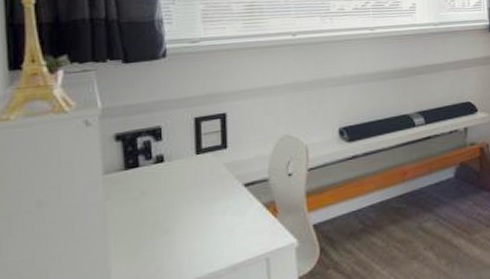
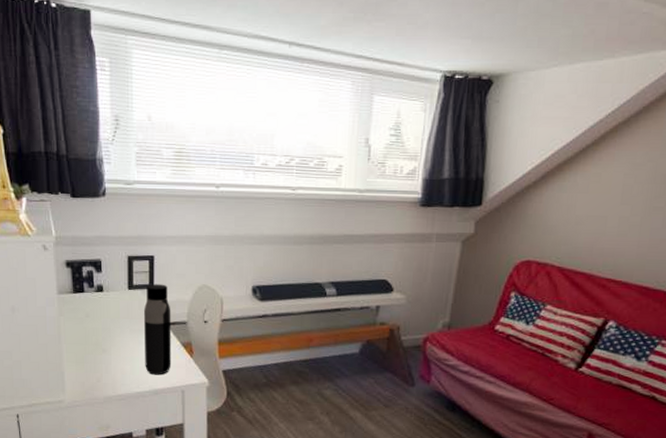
water bottle: none [215,142,252,248] -> present [143,283,172,375]

